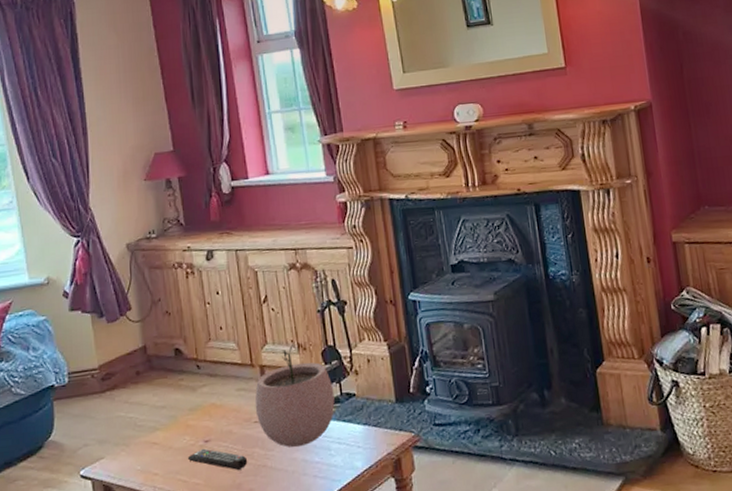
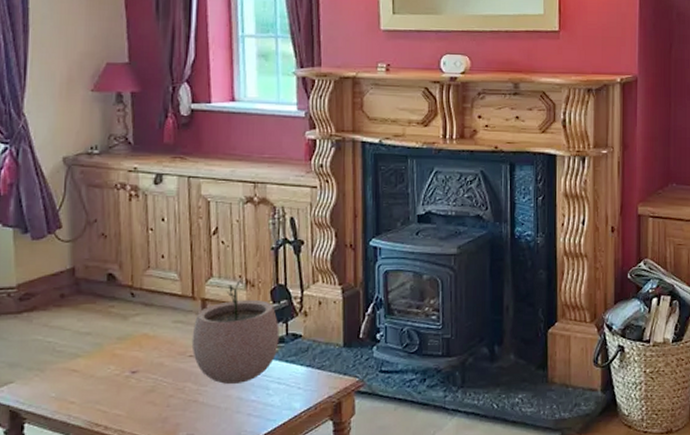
remote control: present [187,448,248,470] -> none [110,379,178,403]

